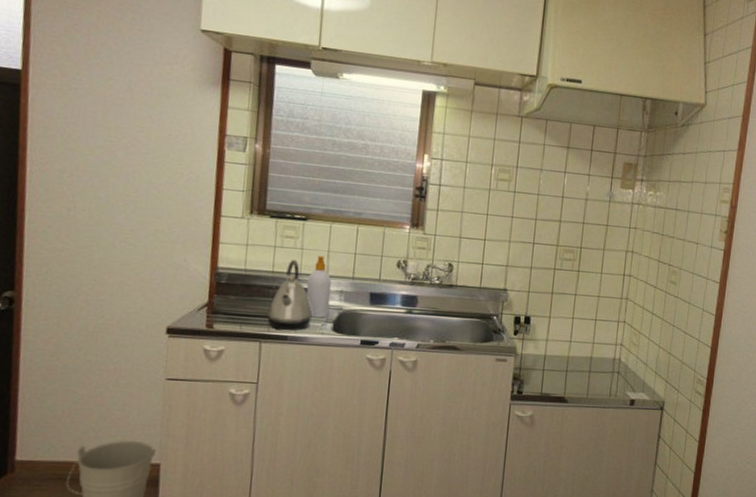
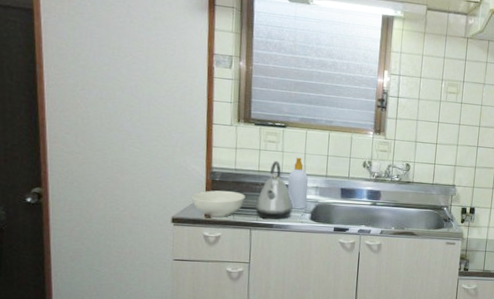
bowl: none [191,295,256,328] -> present [191,190,245,218]

